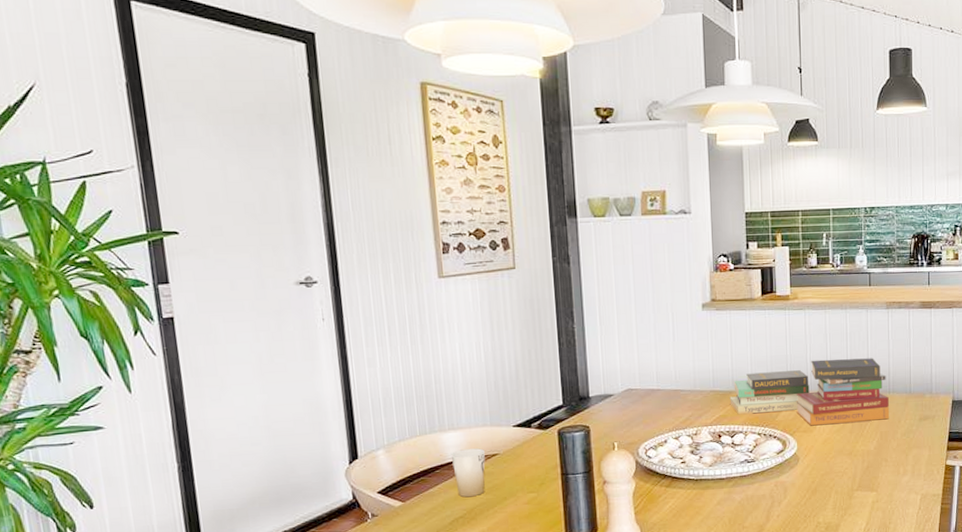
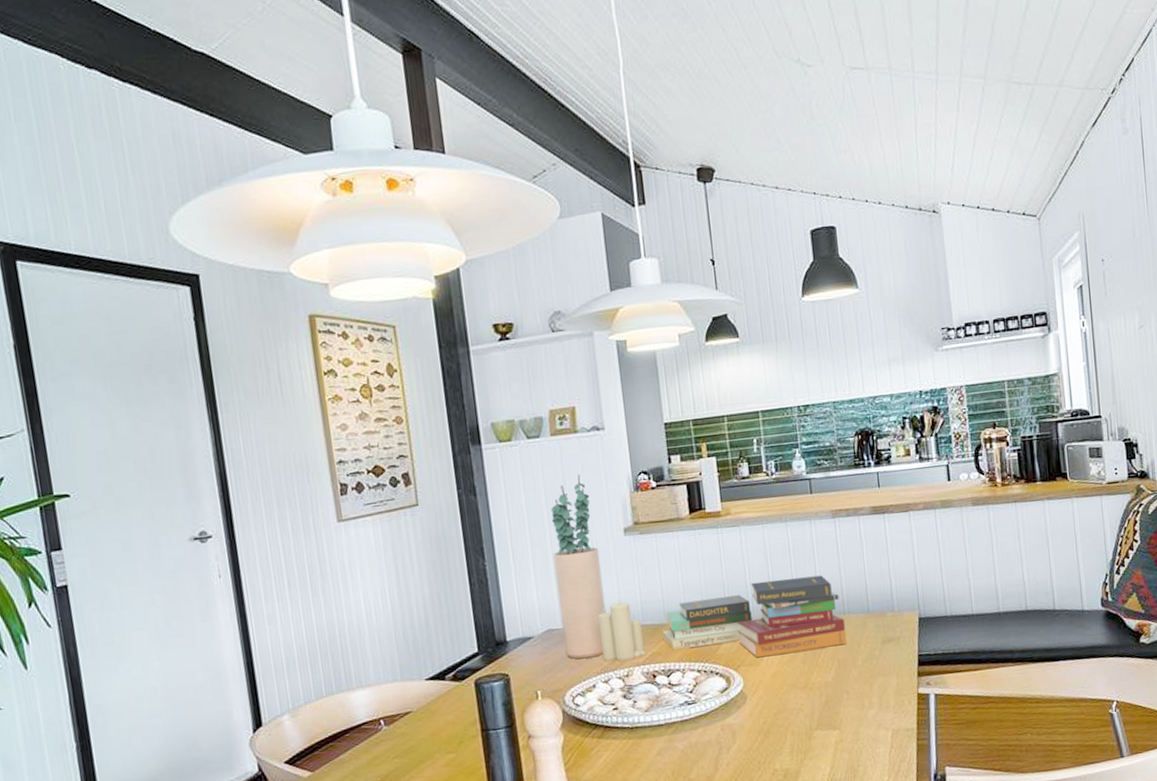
cup: present [450,448,486,497] -> none [360,706,400,763]
vase: none [636,252,681,417] -> present [551,474,607,660]
candle: none [673,367,715,423] -> present [597,600,647,663]

